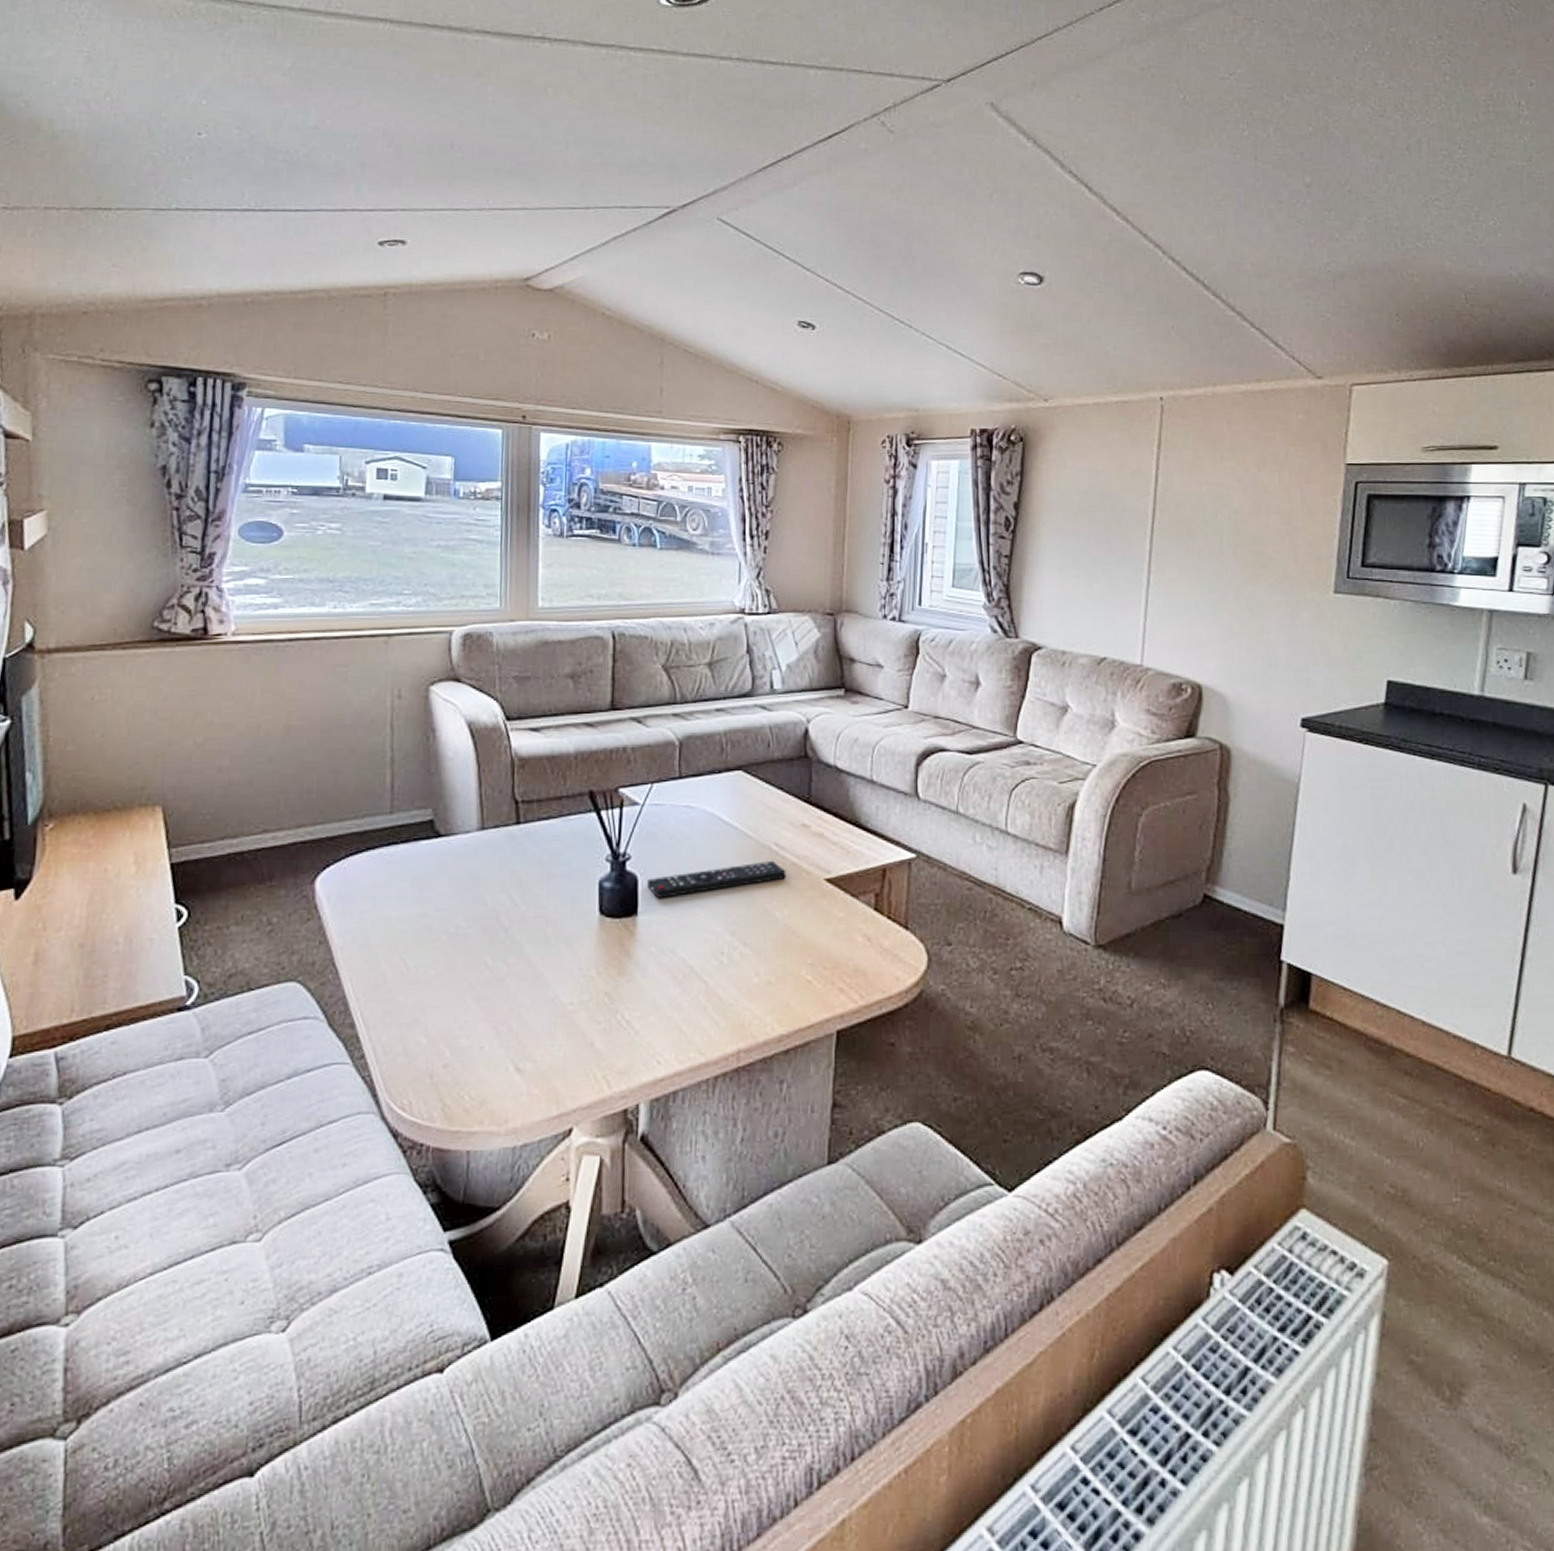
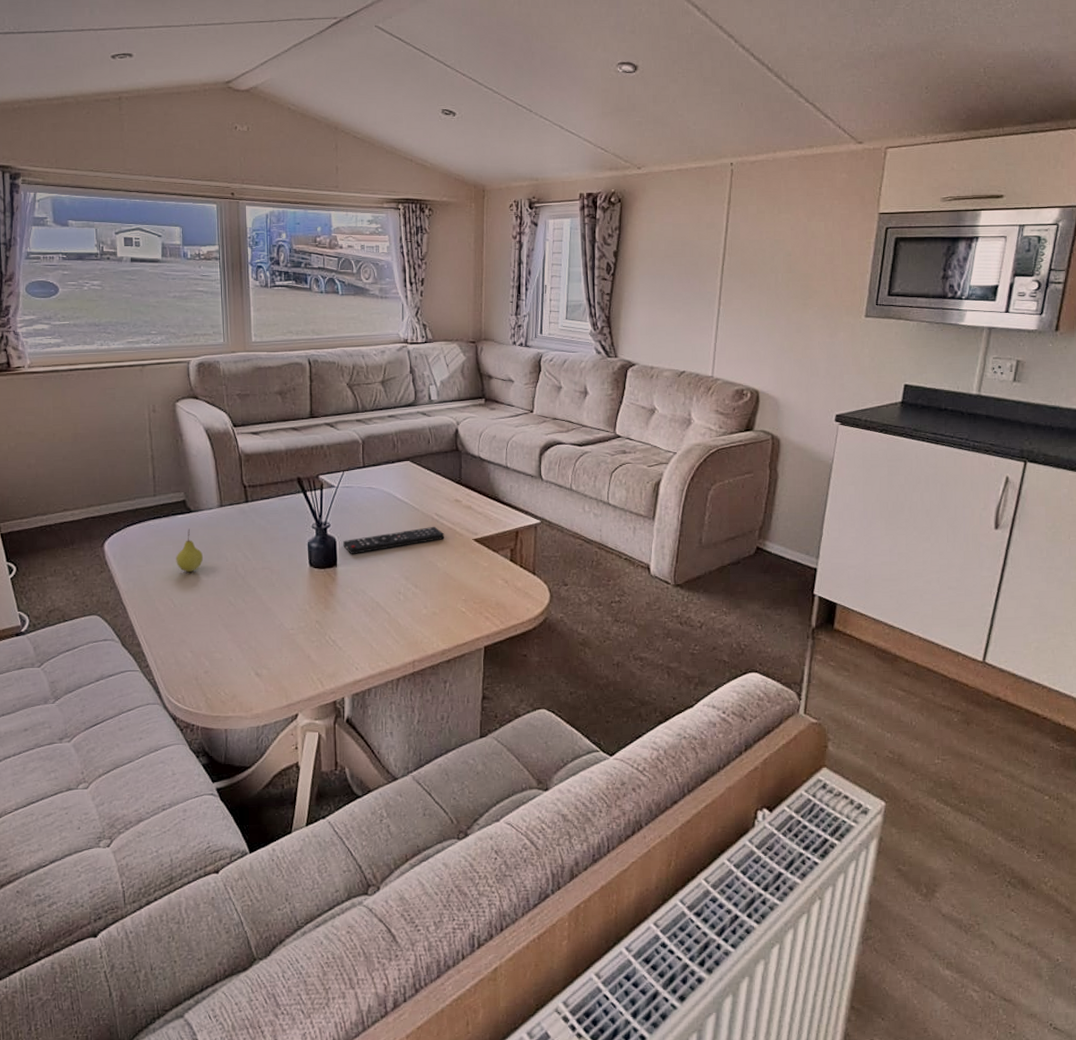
fruit: none [414,860,452,922] -> present [176,529,203,573]

